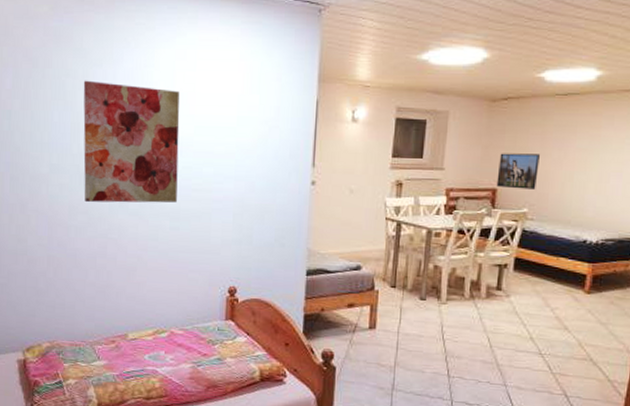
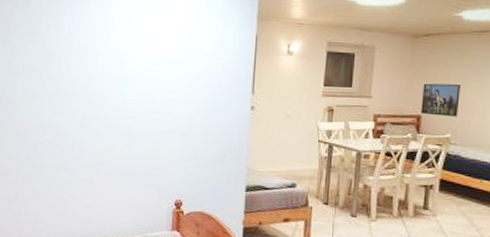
wall art: present [83,80,180,203] -> none [51,18,137,124]

